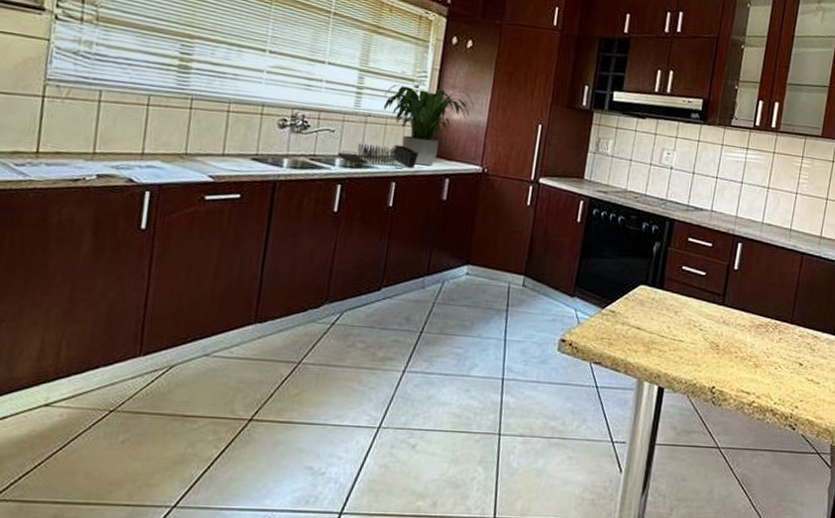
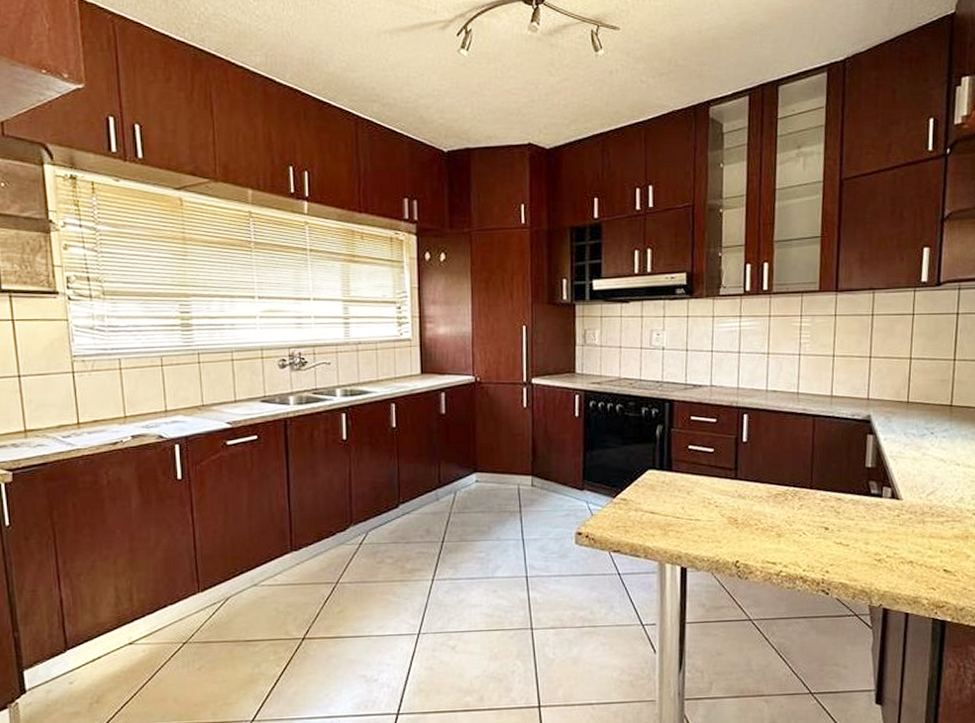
dish rack: present [337,143,420,170] -> none [337,367,413,393]
potted plant: present [383,84,475,166] -> none [371,305,458,384]

